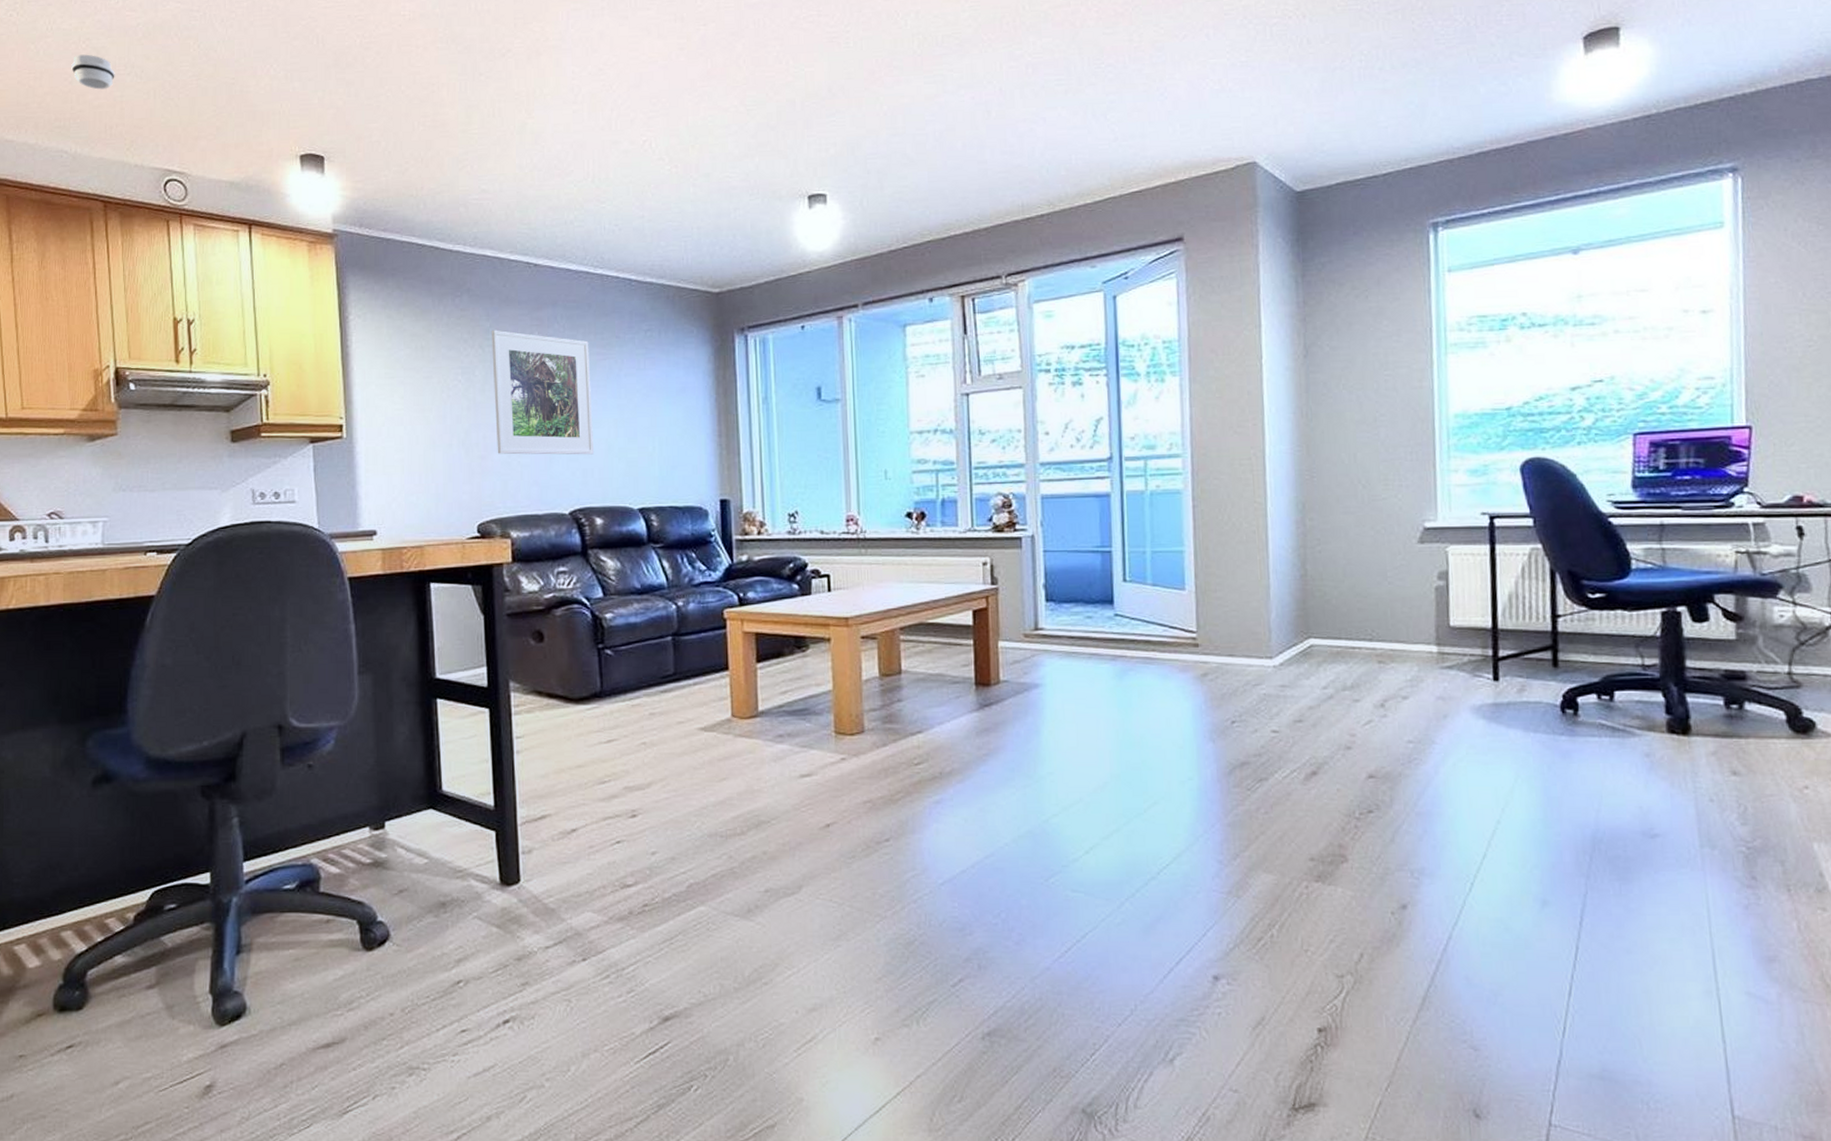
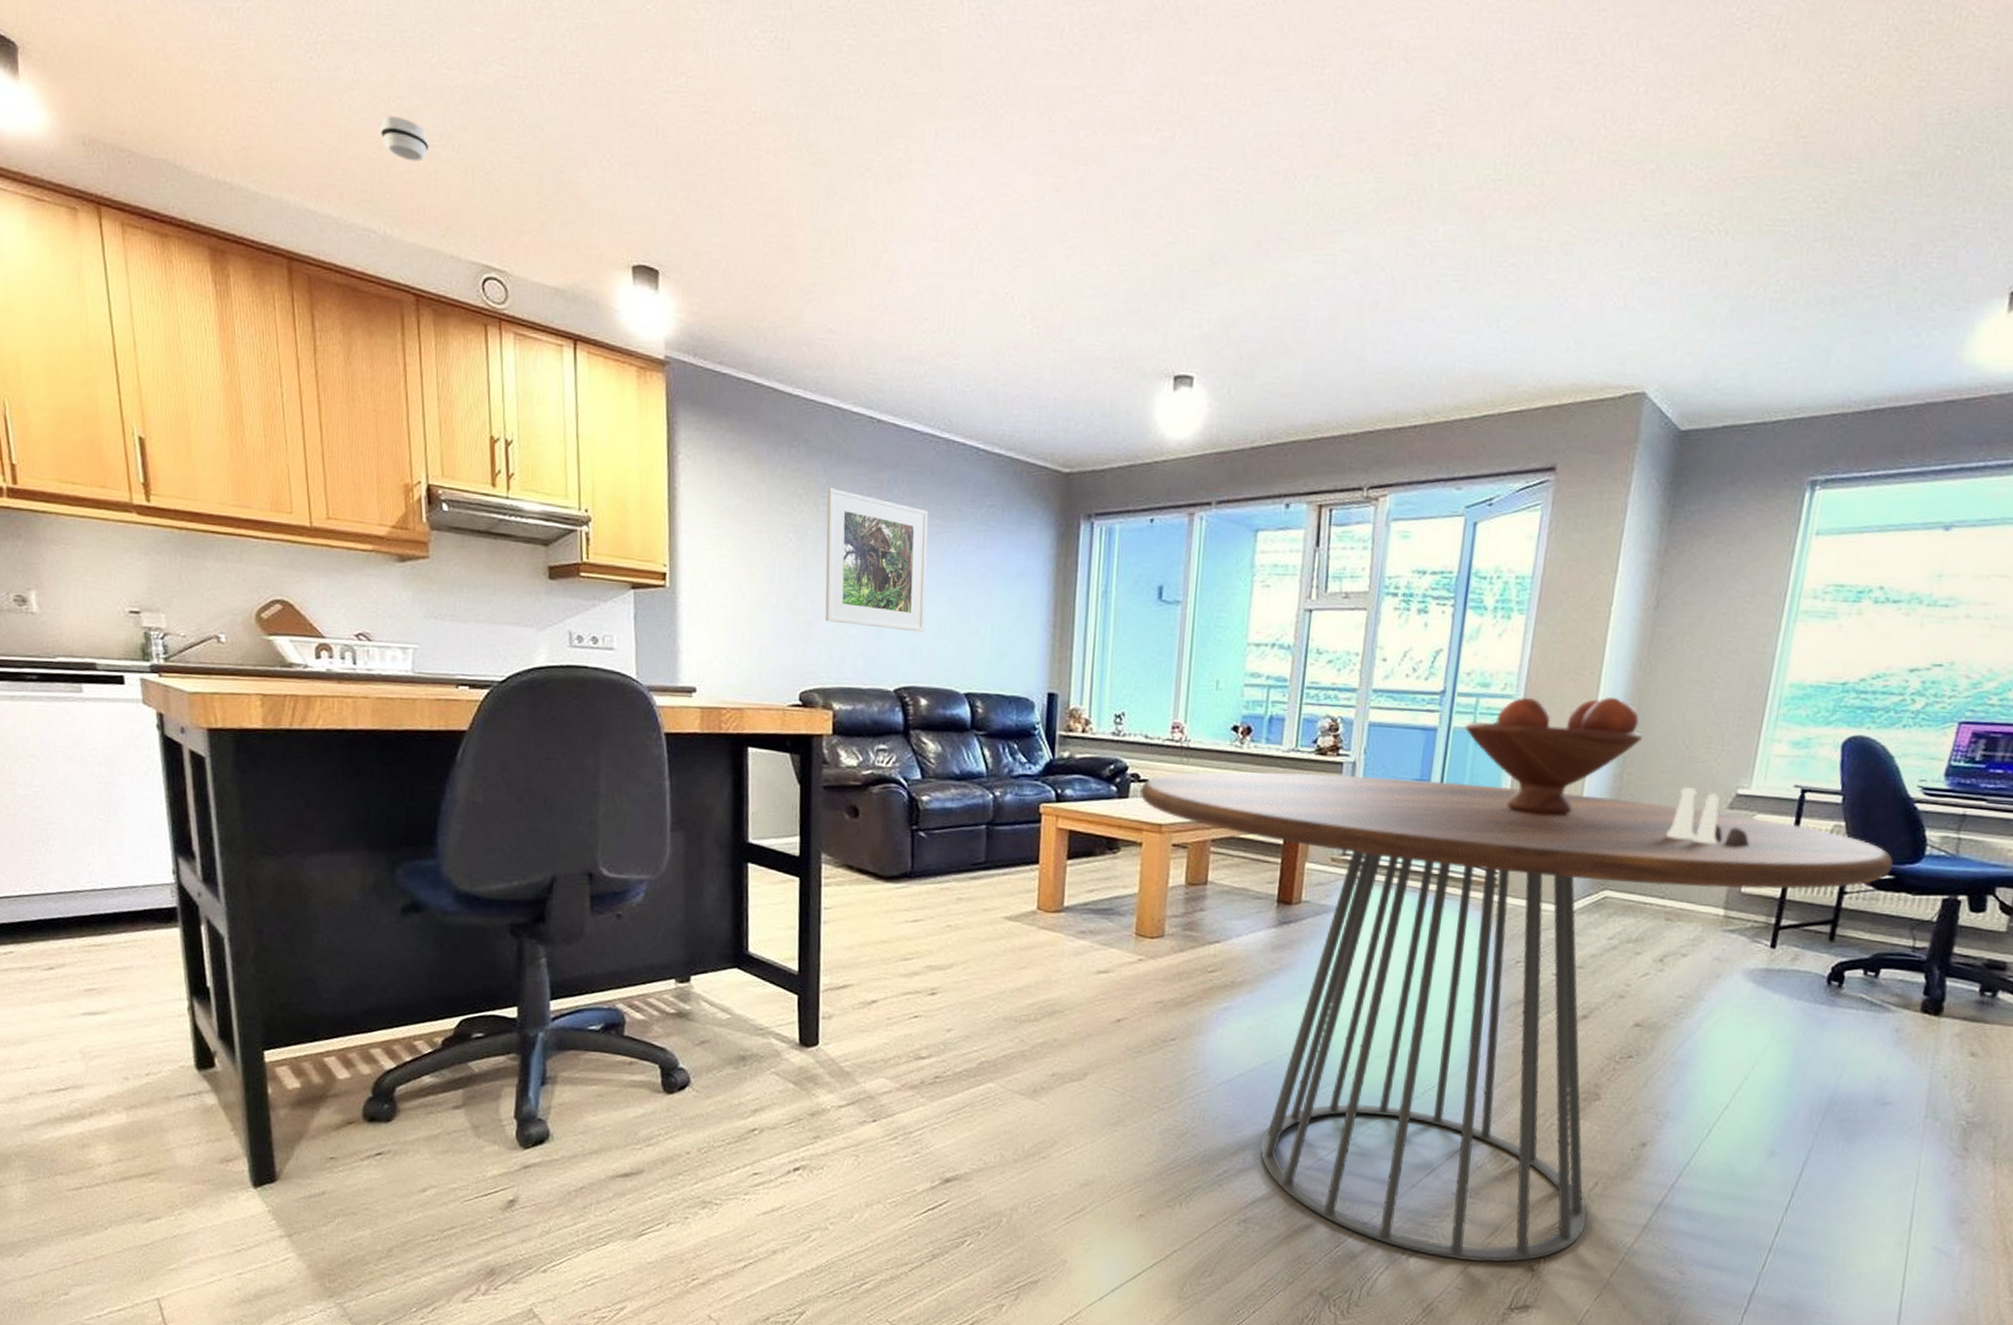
dining table: none [823,544,1601,1058] -> present [1140,771,1894,1263]
fruit bowl: none [1137,445,1318,568] -> present [1464,697,1643,815]
salt and pepper shaker set: none [1362,526,1449,580] -> present [1667,787,1750,846]

